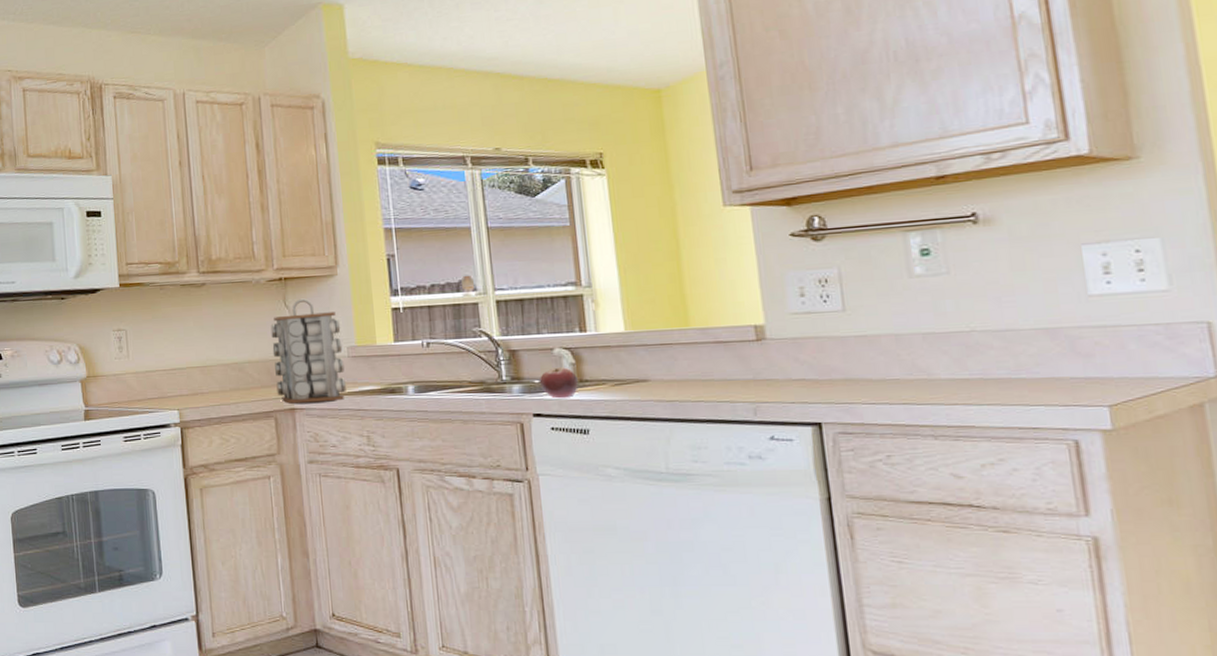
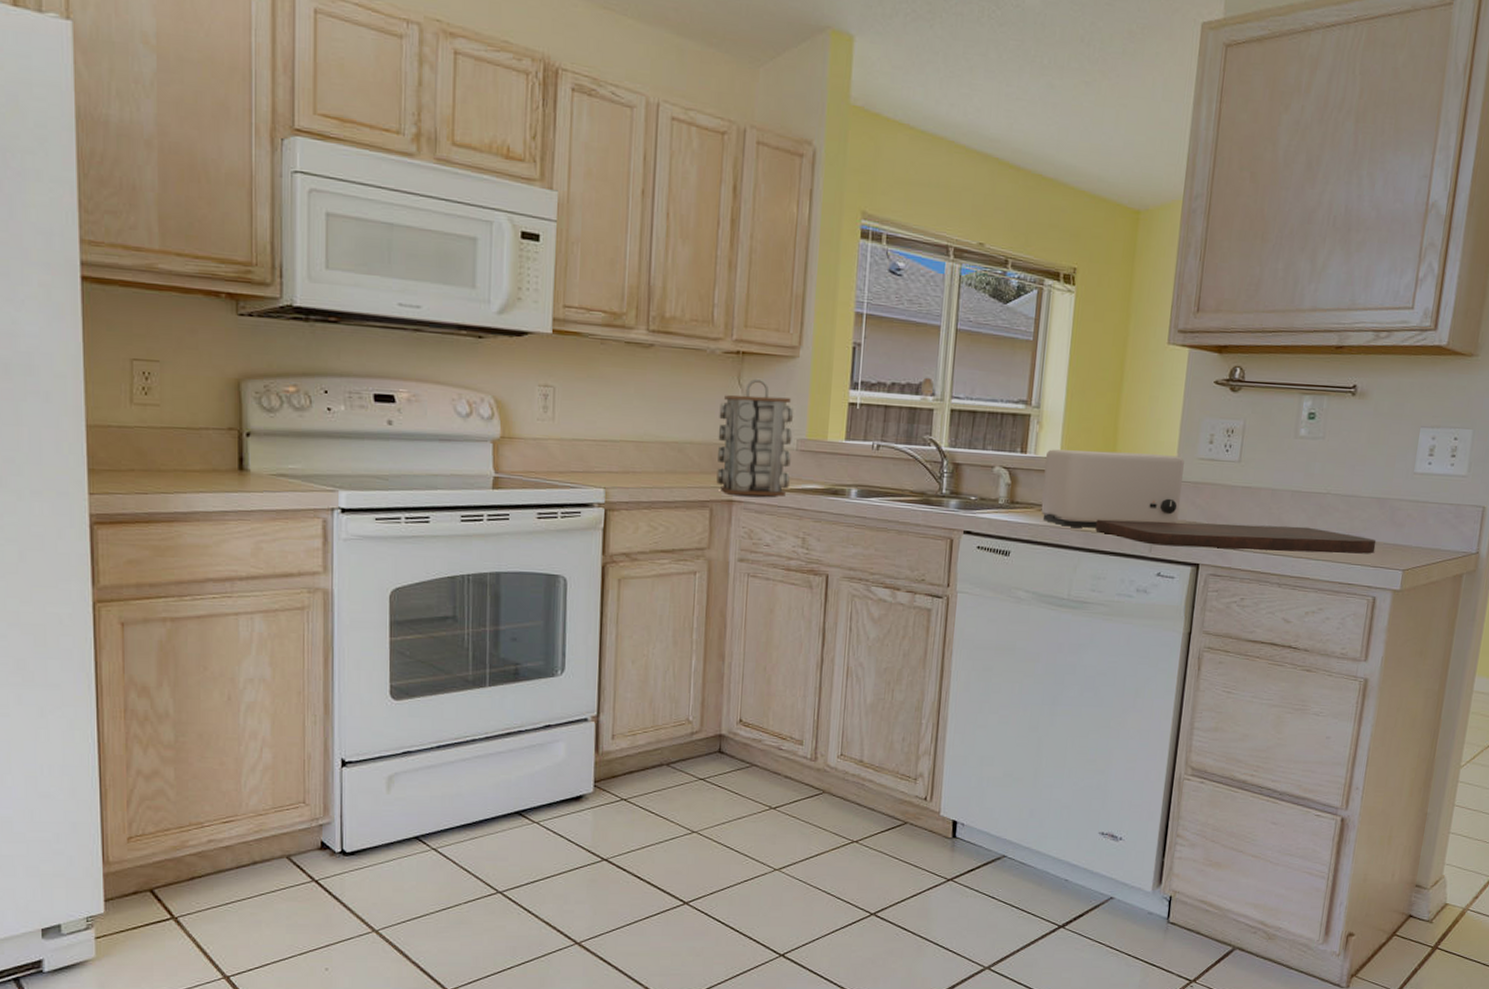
fruit: present [540,367,578,399] -> none [975,486,1010,518]
toaster: none [609,314,783,400] -> present [1041,449,1184,529]
cutting board: none [682,370,1060,408] -> present [1095,519,1377,554]

